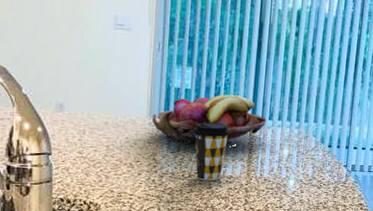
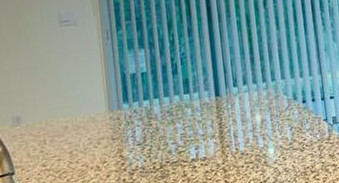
fruit basket: present [153,94,266,145] -> none [112,67,231,133]
coffee cup: present [193,122,231,181] -> none [156,101,196,169]

